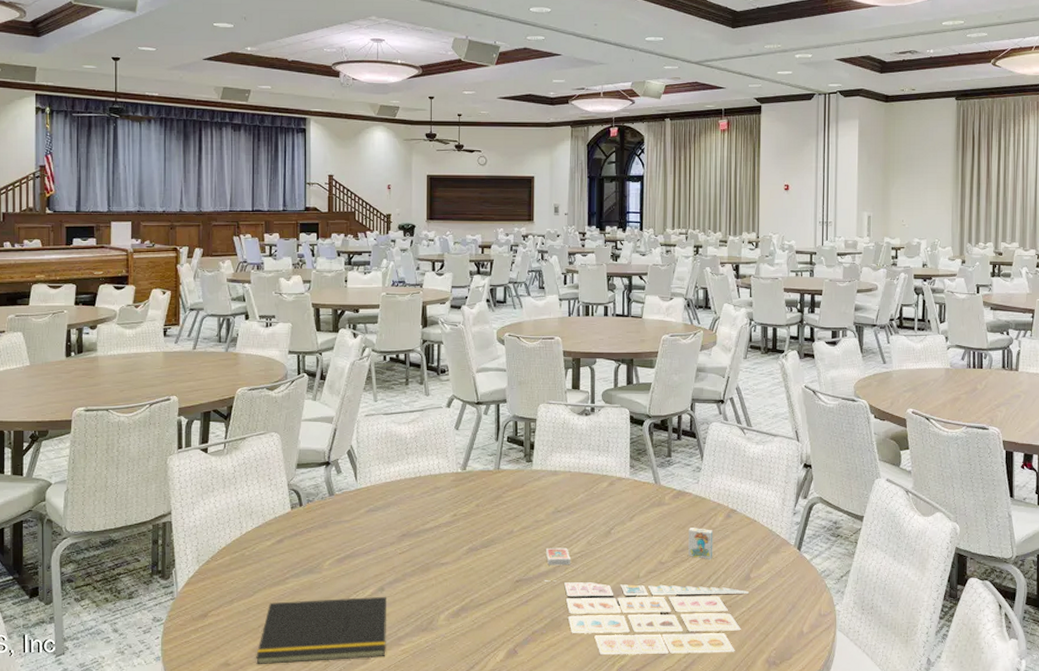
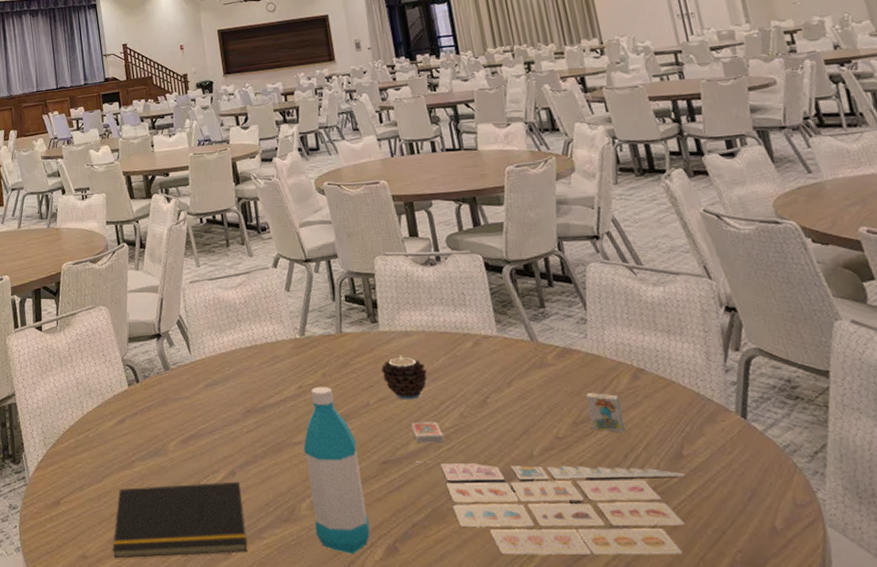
water bottle: none [449,515,497,657] -> present [303,386,370,554]
candle: none [529,491,566,529] -> present [381,355,427,400]

